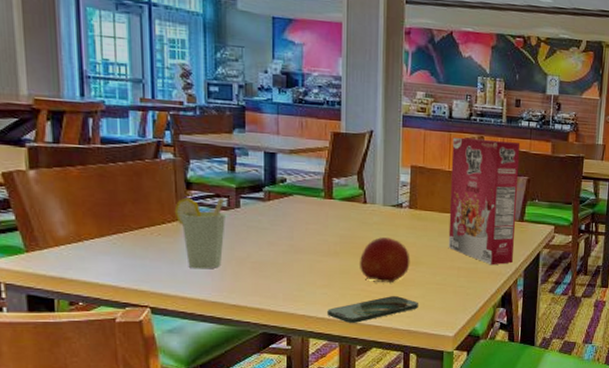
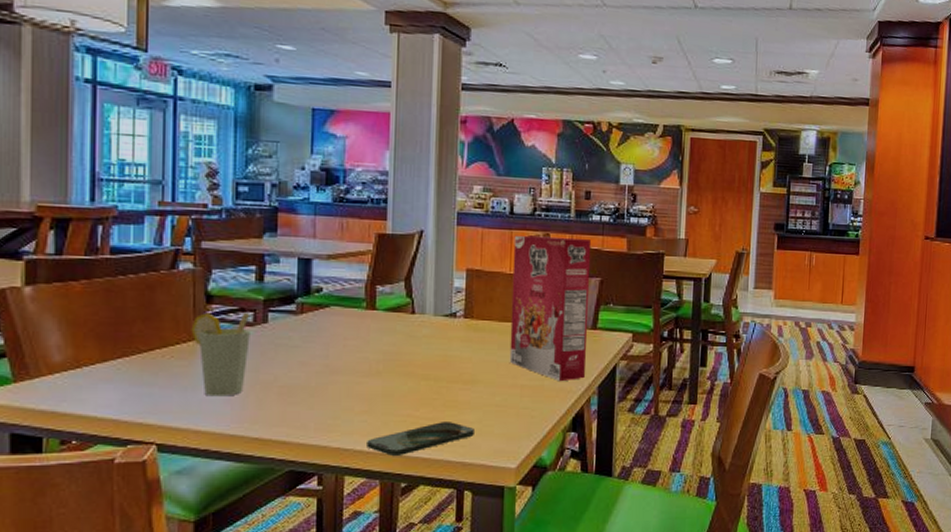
fruit: present [360,237,410,284] -> none [406,353,465,407]

